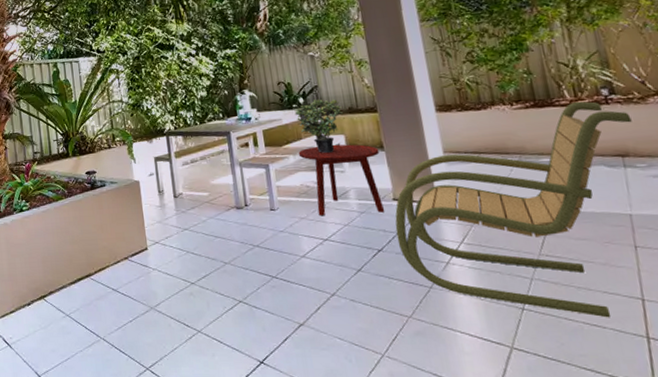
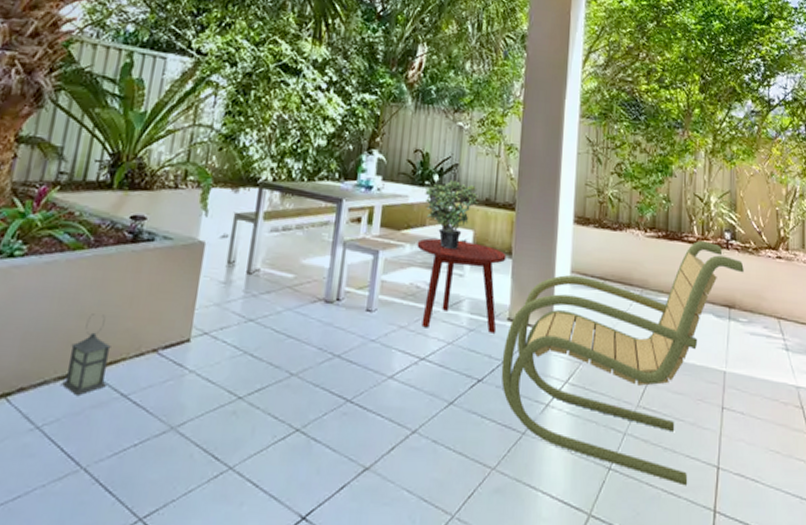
lantern: none [73,239,101,293] -> present [62,313,111,395]

